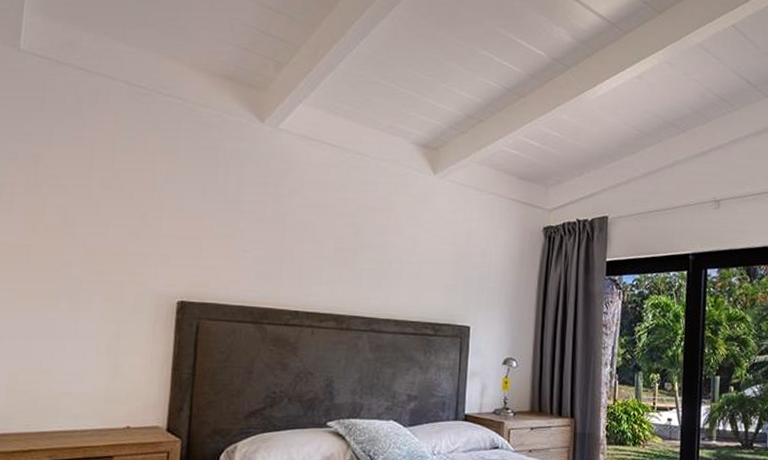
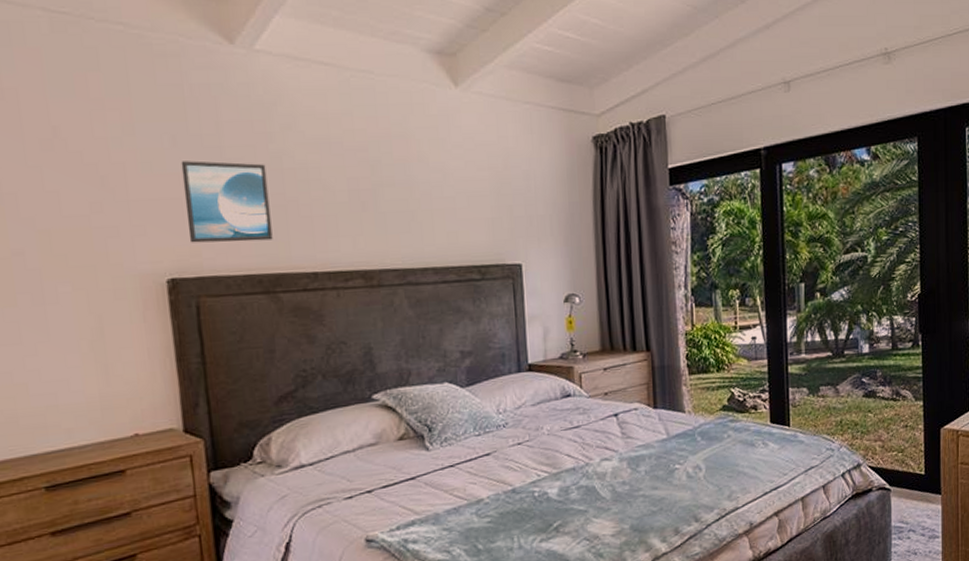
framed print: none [201,208,272,280] -> present [181,160,273,243]

